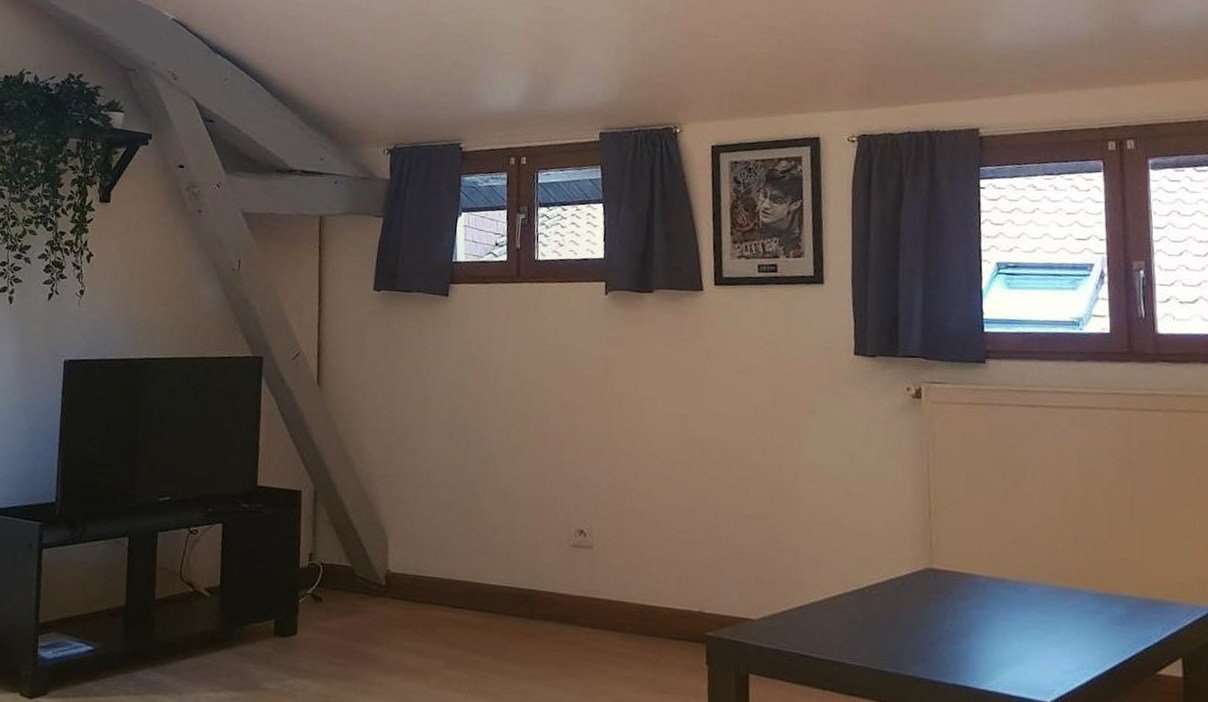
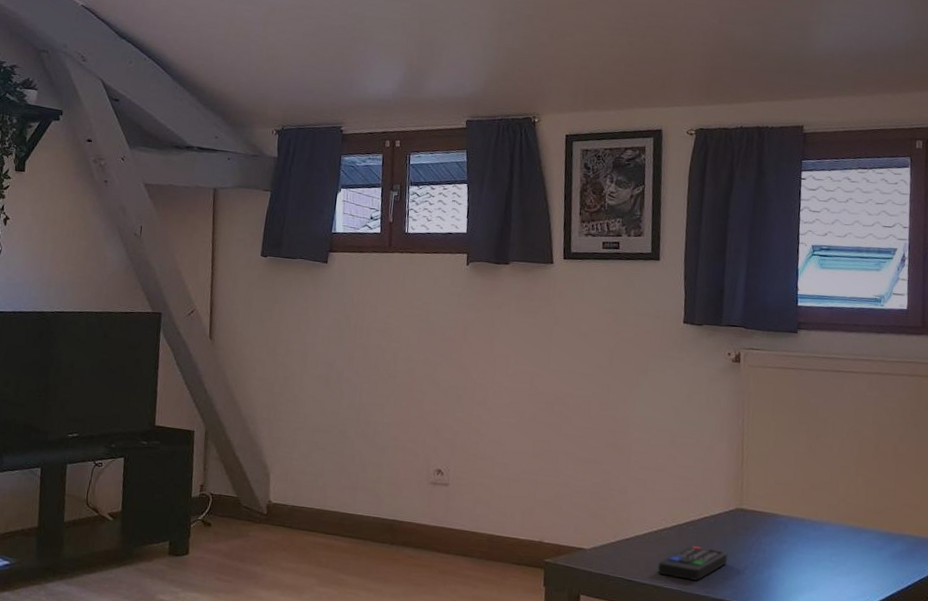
remote control: none [838,614,918,656] -> present [658,546,728,582]

